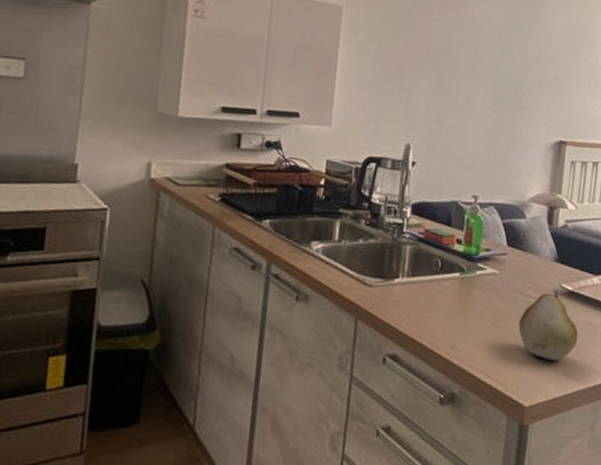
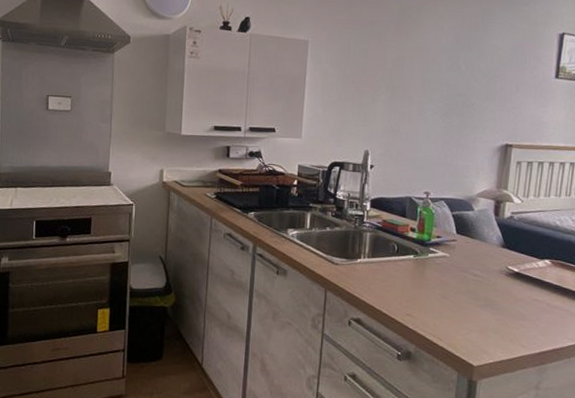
fruit: present [518,289,578,361] -> none [467,270,524,330]

